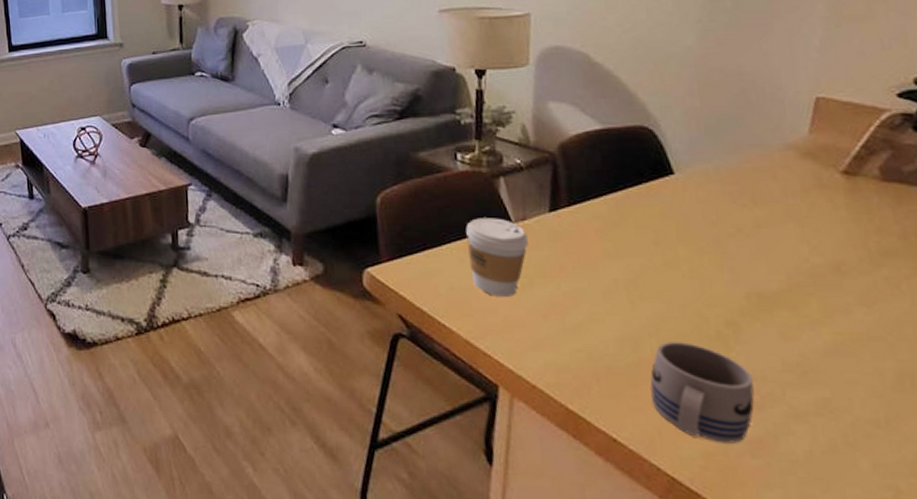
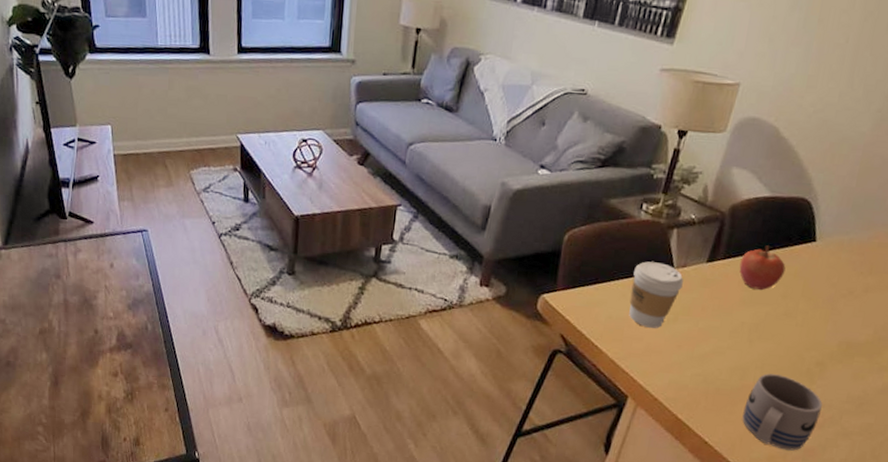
apple: none [589,185,648,239] -> present [739,245,786,291]

